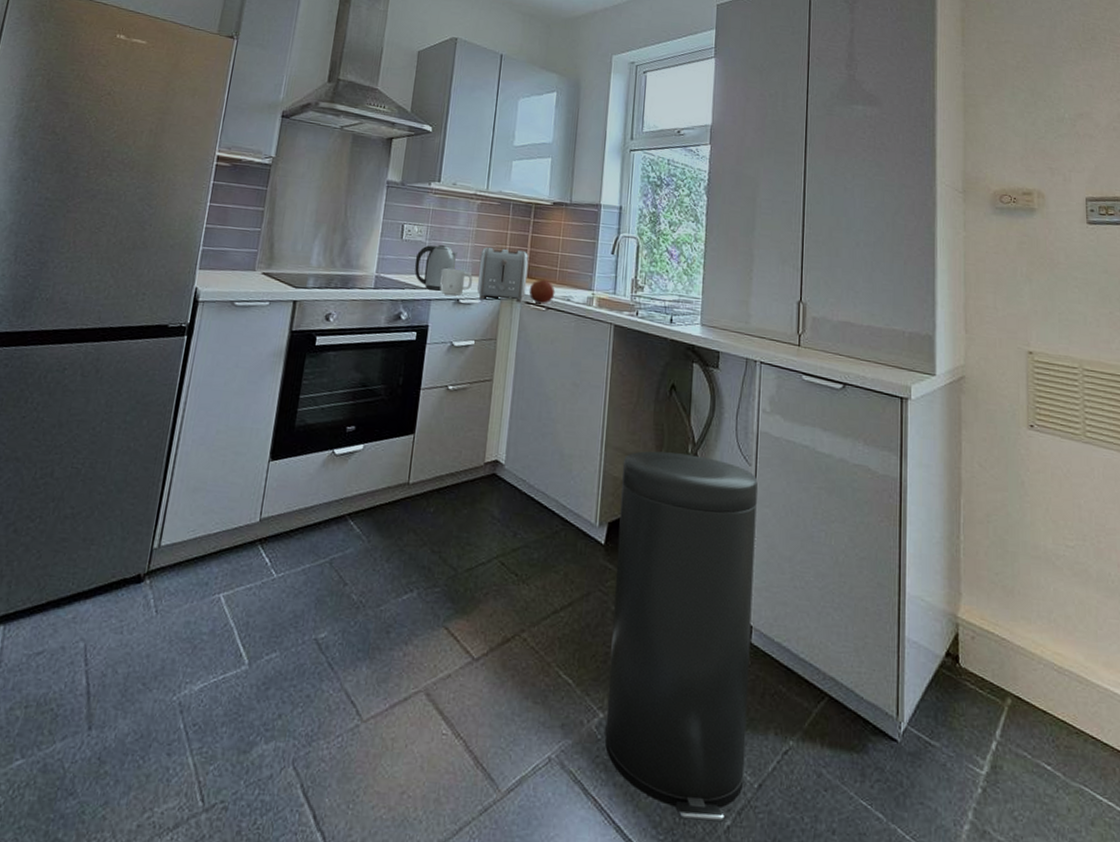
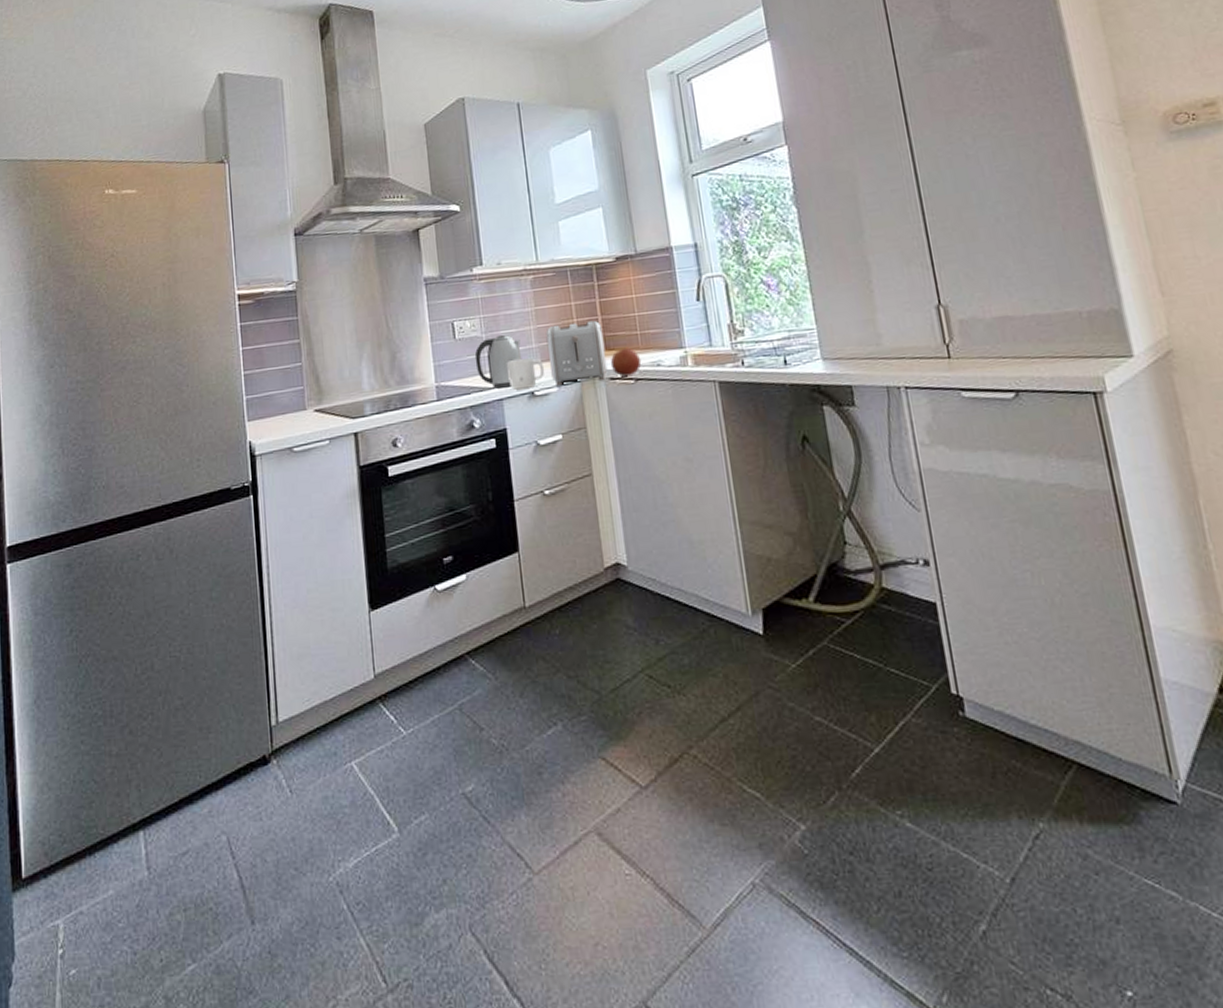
pedal bin: present [604,451,758,824] -> none [764,512,993,931]

